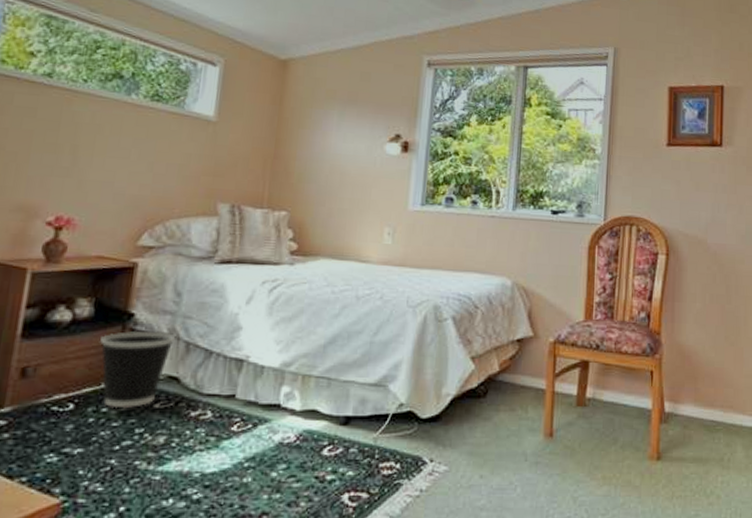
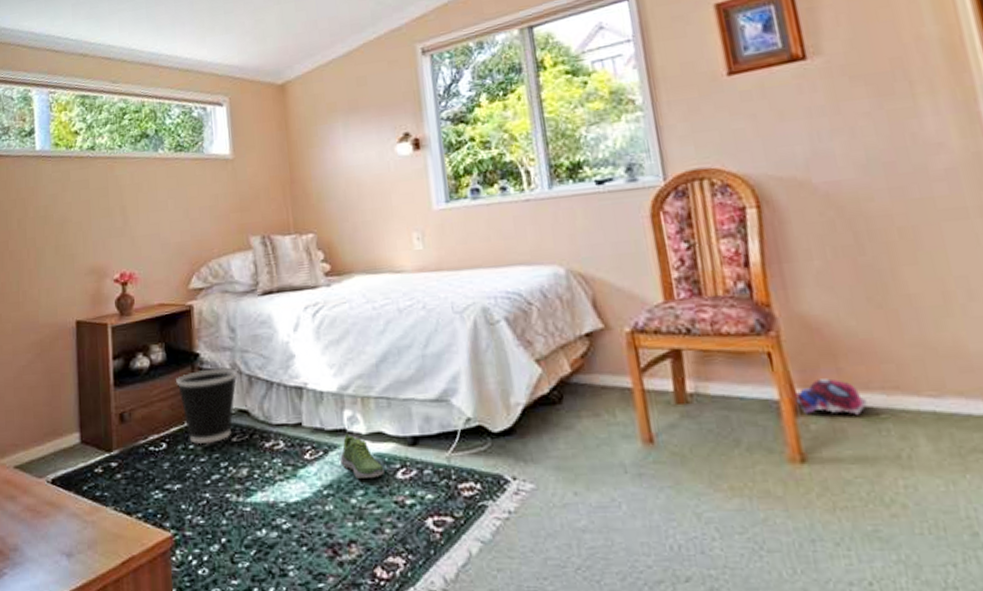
shoe: none [268,409,311,453] -> present [340,434,384,478]
plush toy: none [663,395,710,426] -> present [794,378,867,415]

